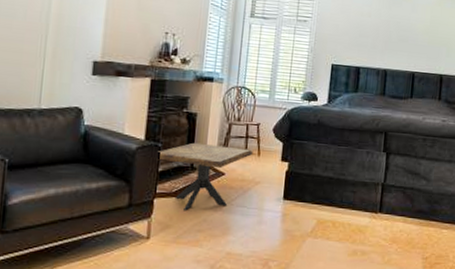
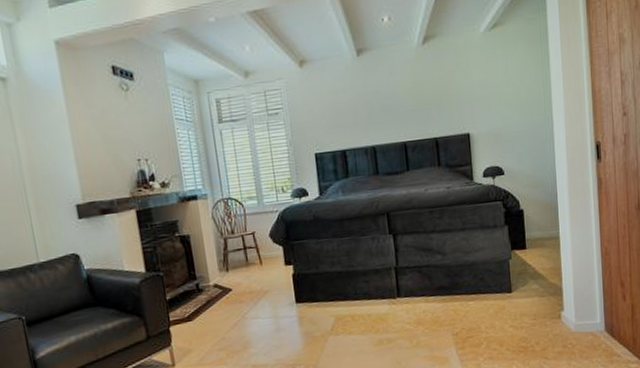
side table: present [157,142,252,211] -> none [161,260,254,334]

